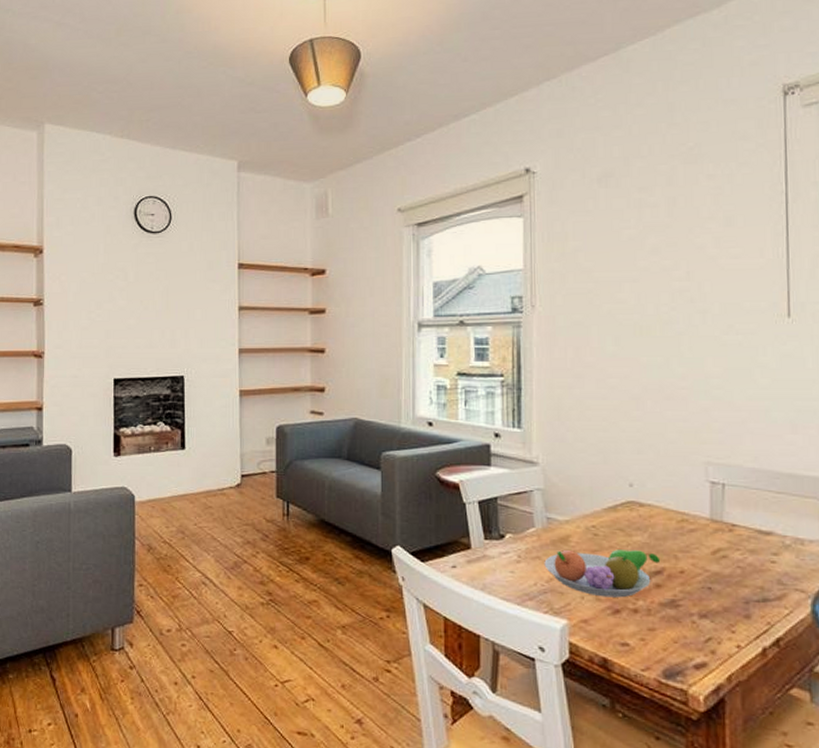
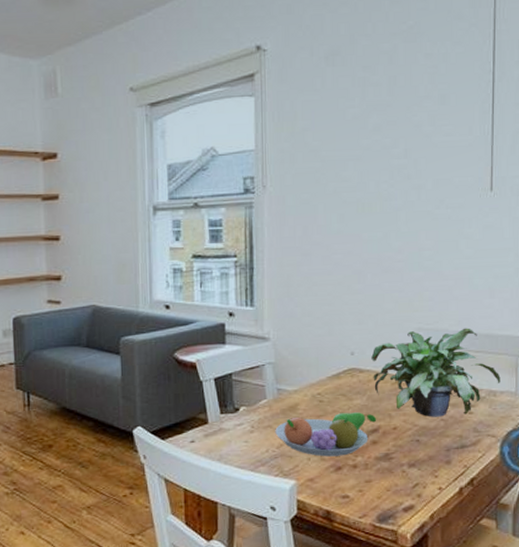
potted plant: none [653,465,809,564] -> present [371,328,501,417]

